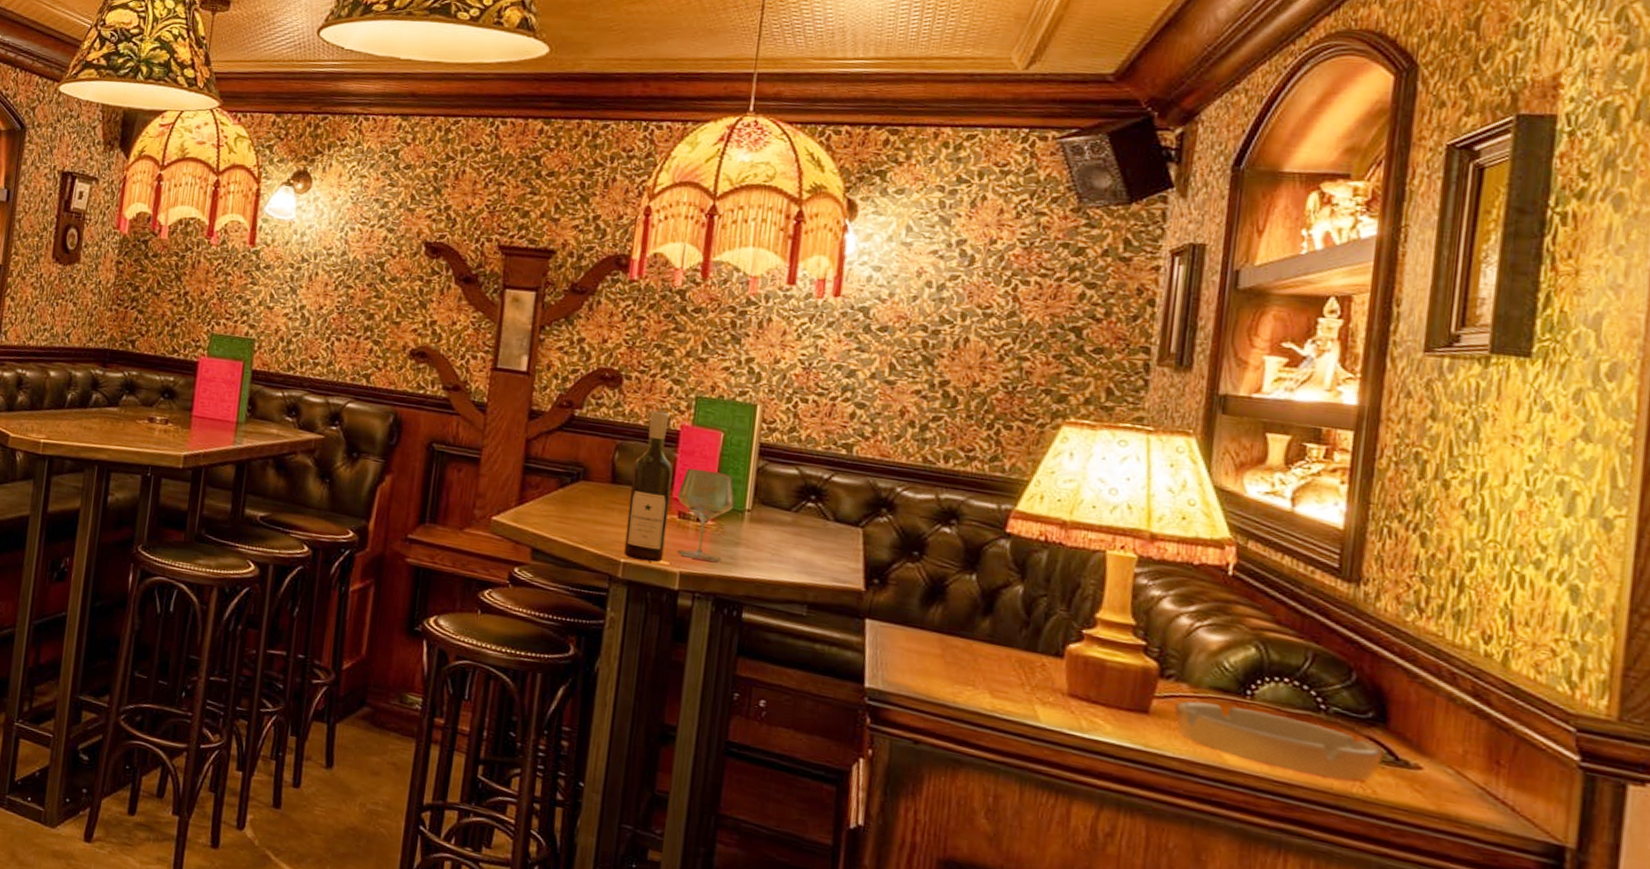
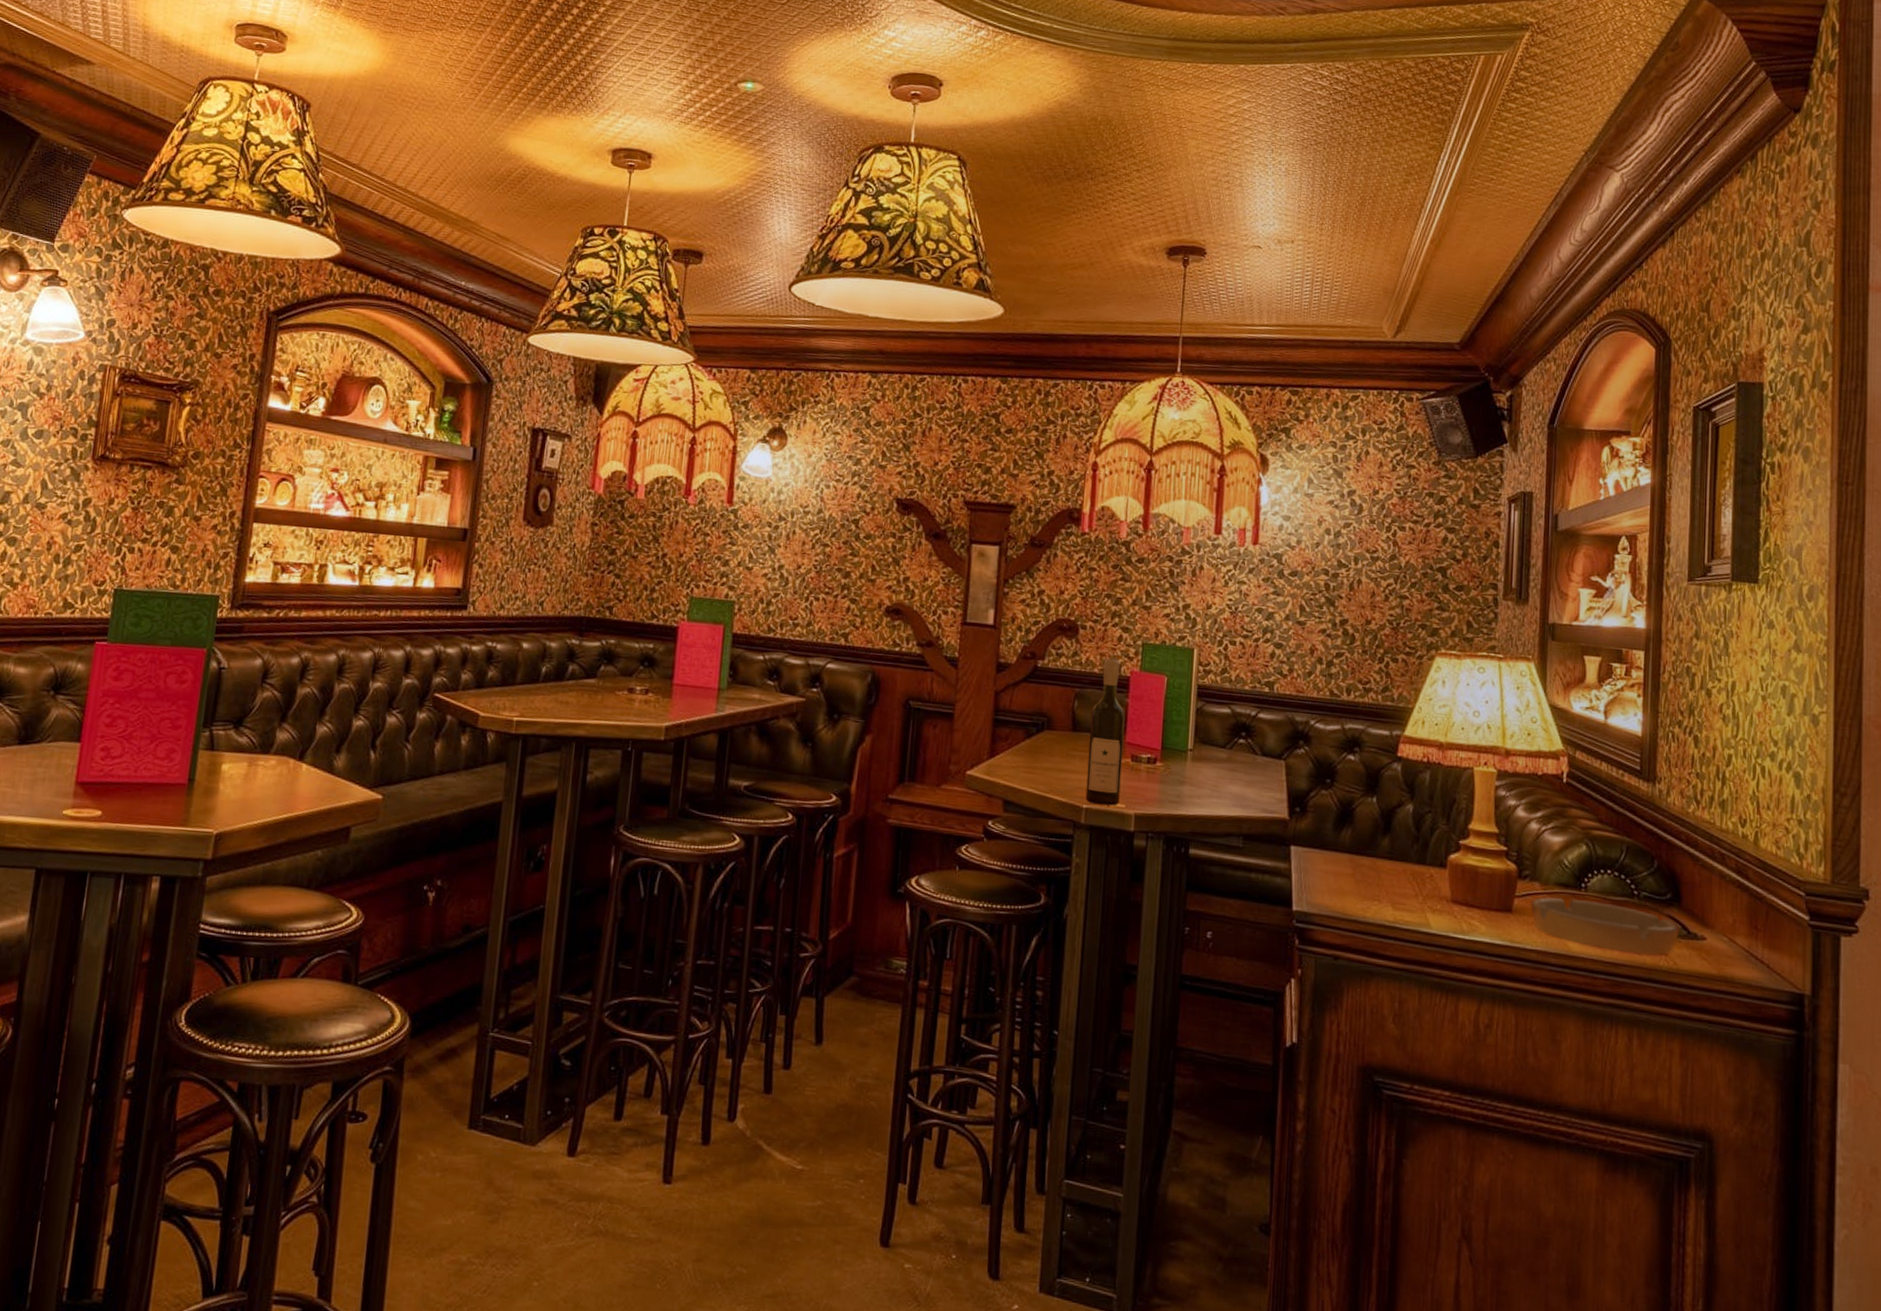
wine glass: present [677,468,735,562] -> none [1130,712,1179,802]

